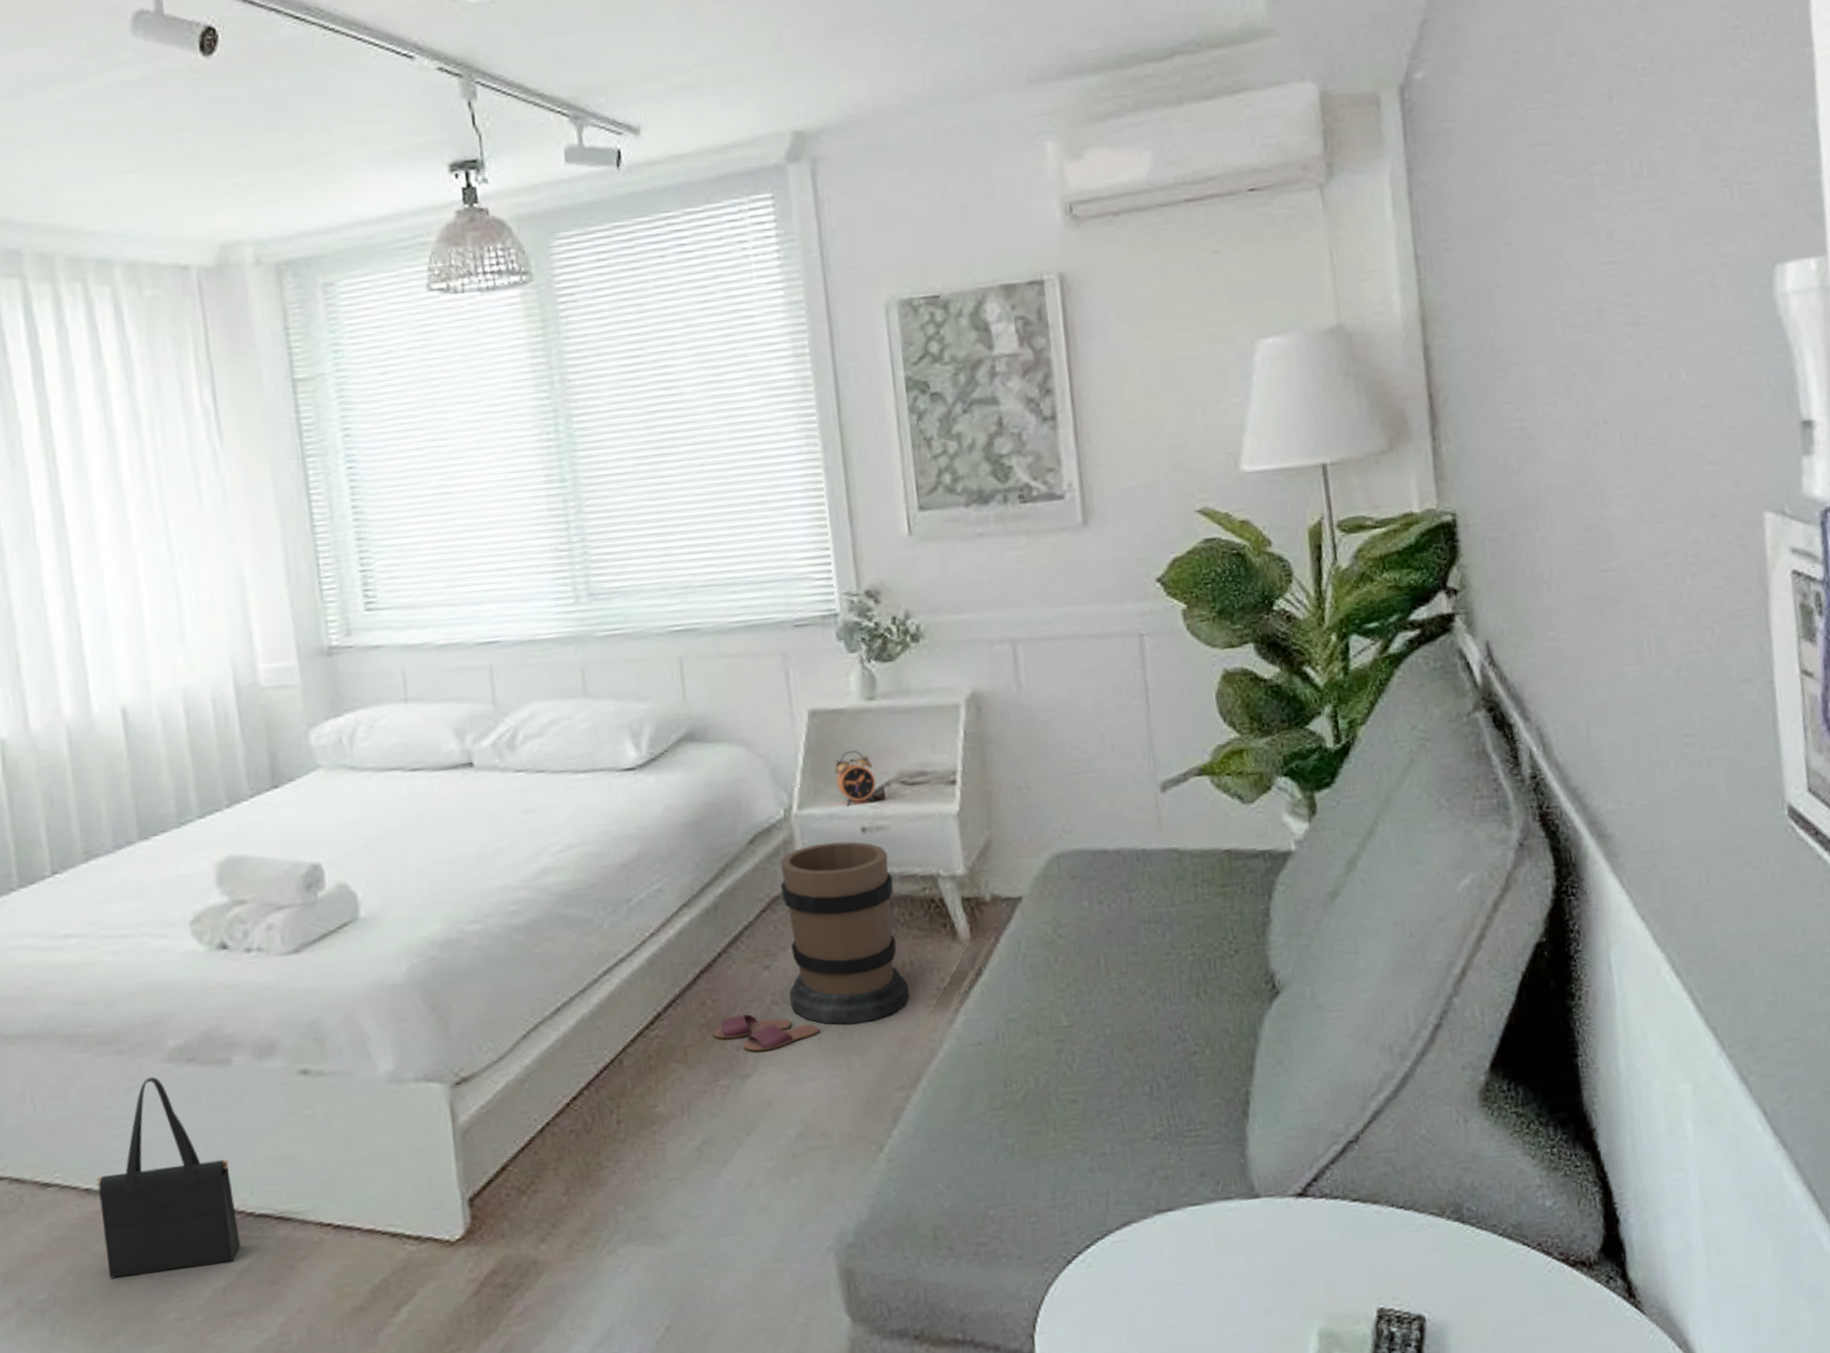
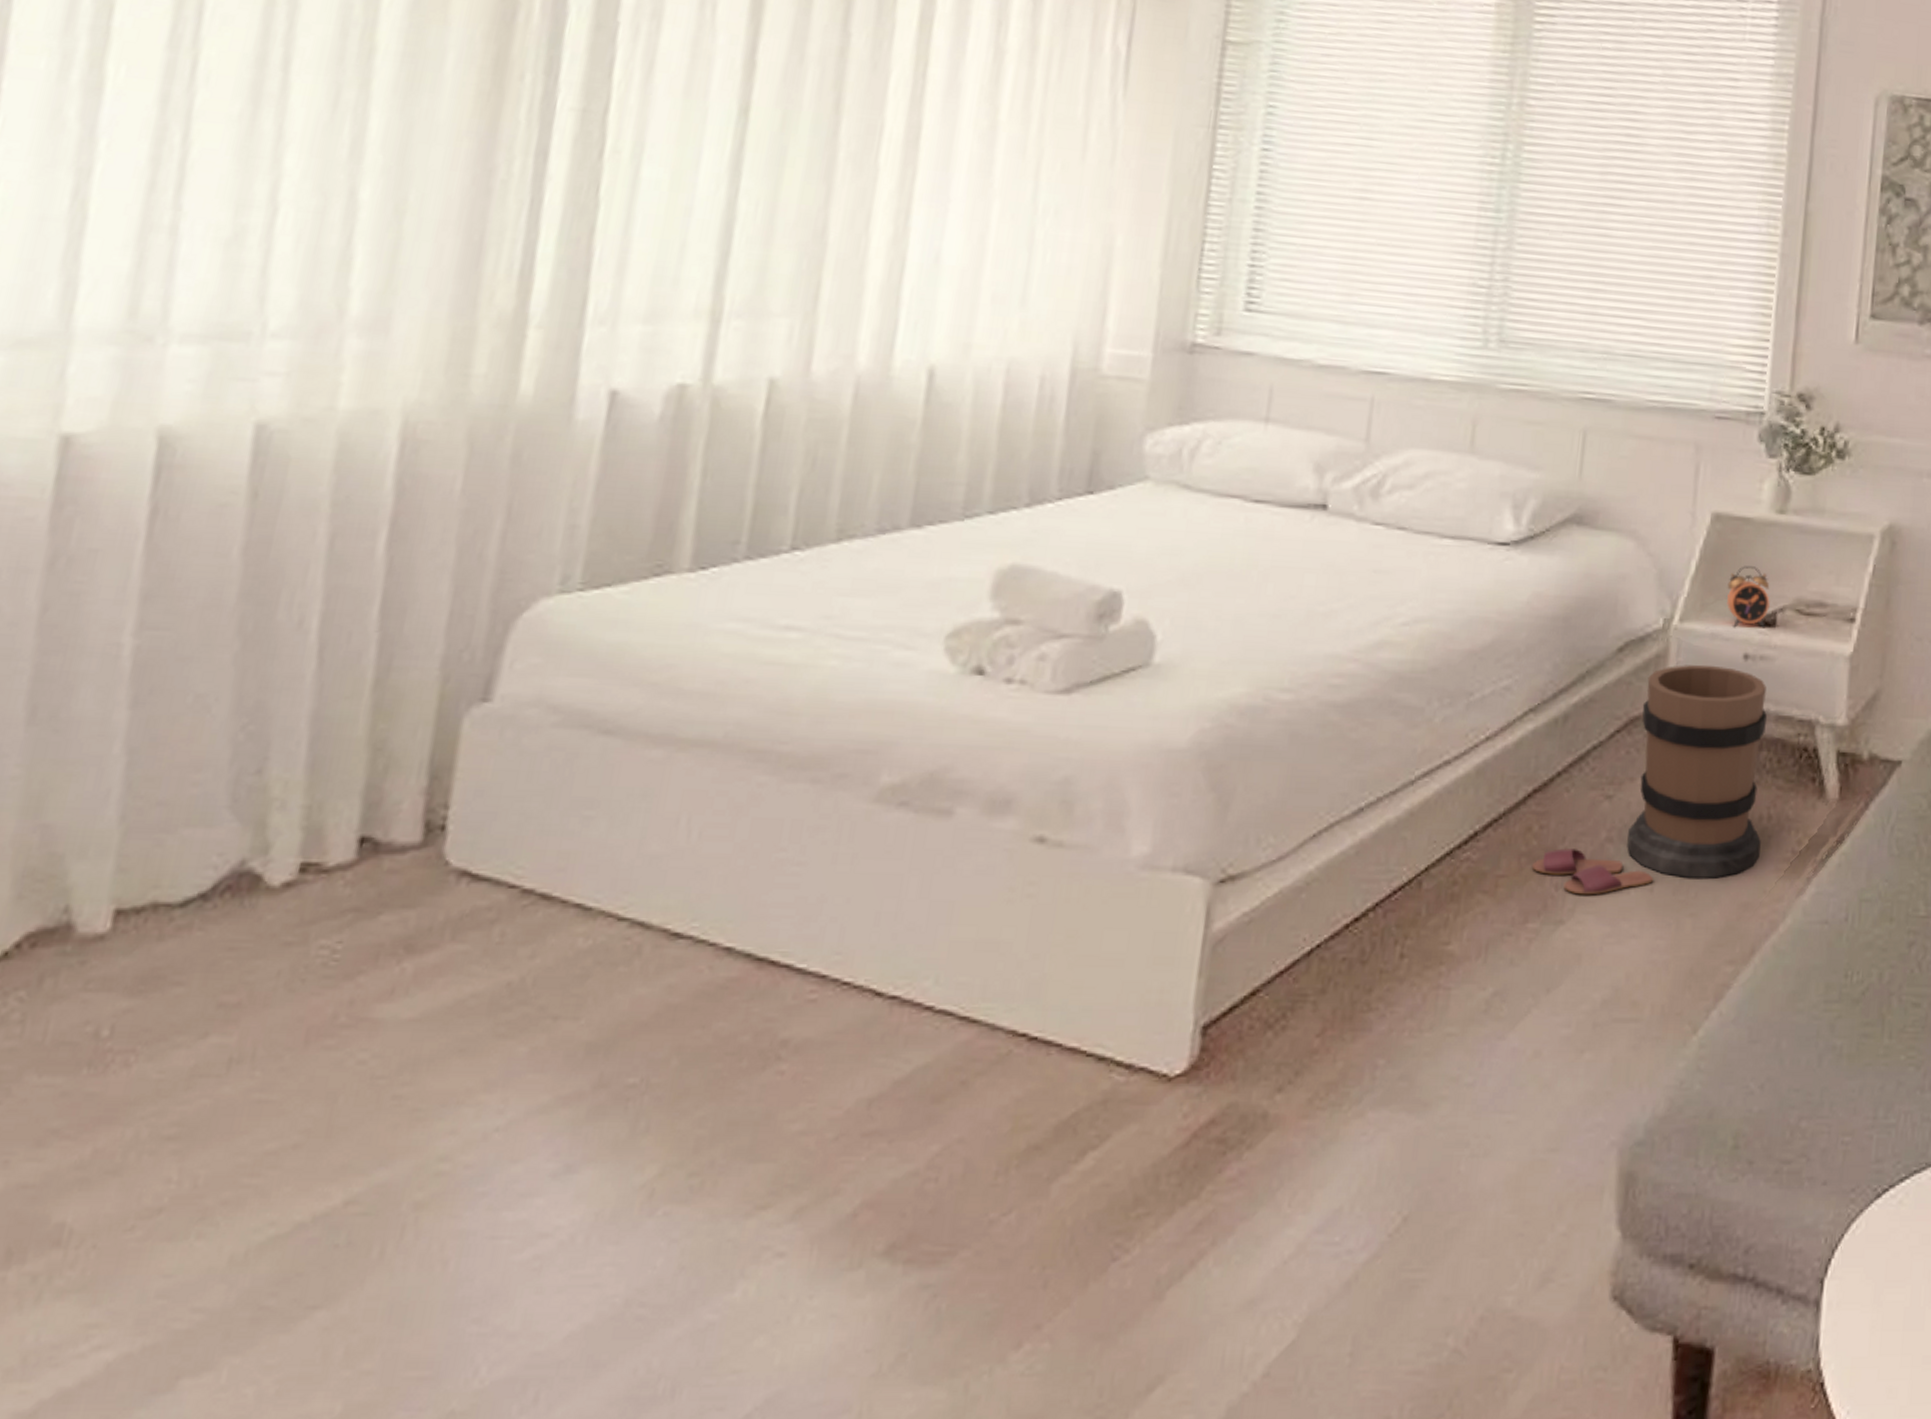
tote bag: present [96,1076,241,1279] -> none [727,817,919,1068]

